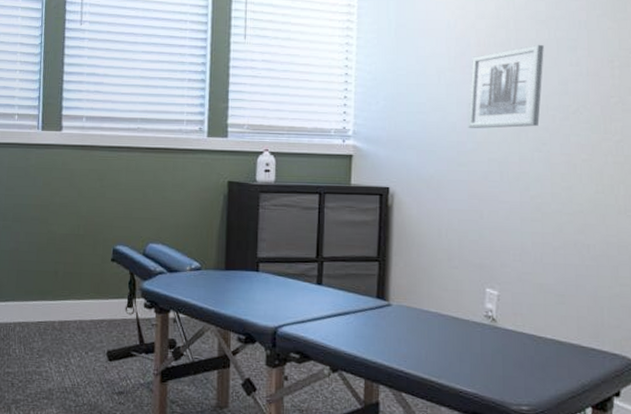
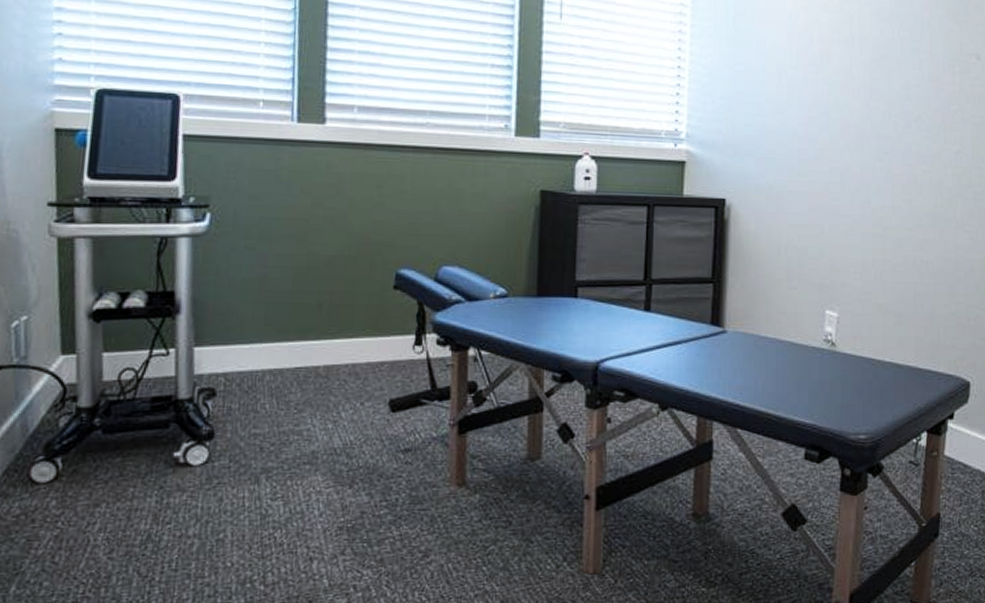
wall art: present [468,44,544,128] -> none [810,44,888,135]

